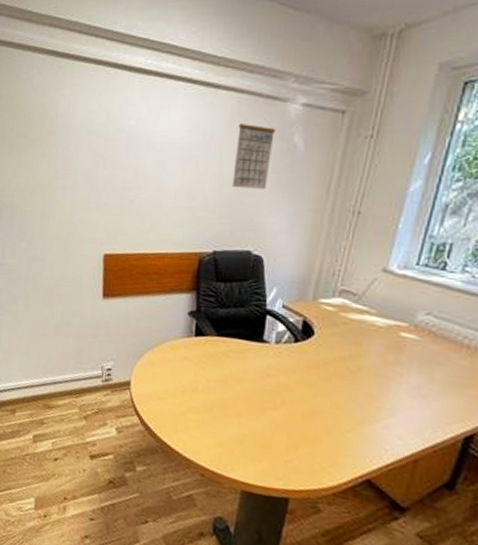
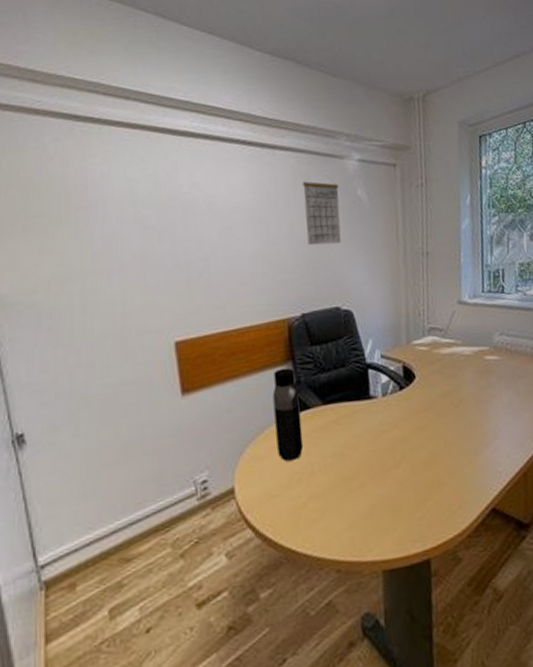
water bottle: none [170,295,197,375] -> present [272,368,304,462]

